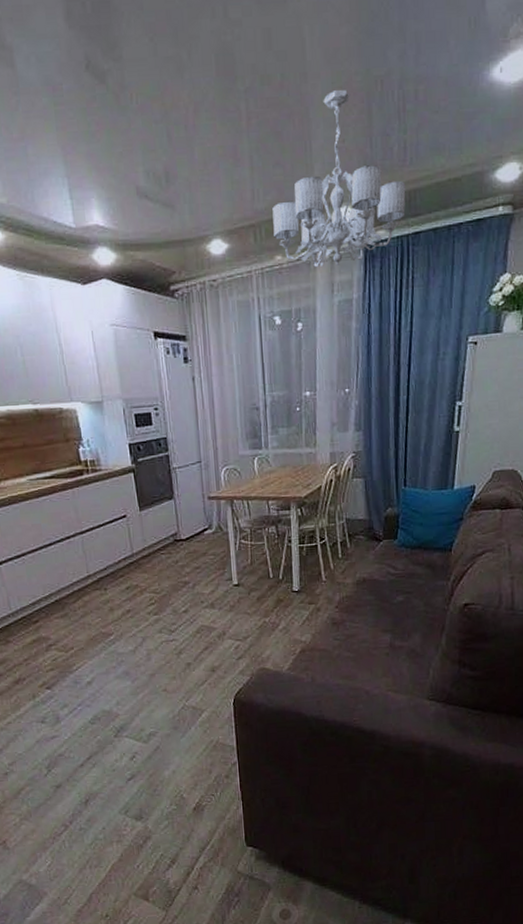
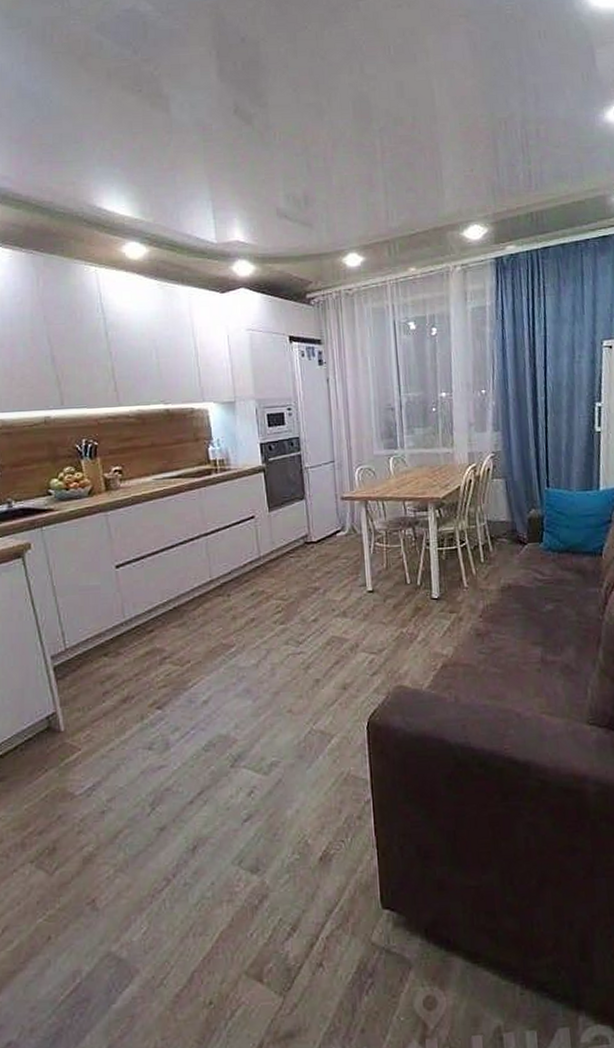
chandelier: present [272,89,406,267] -> none [406,129,534,278]

